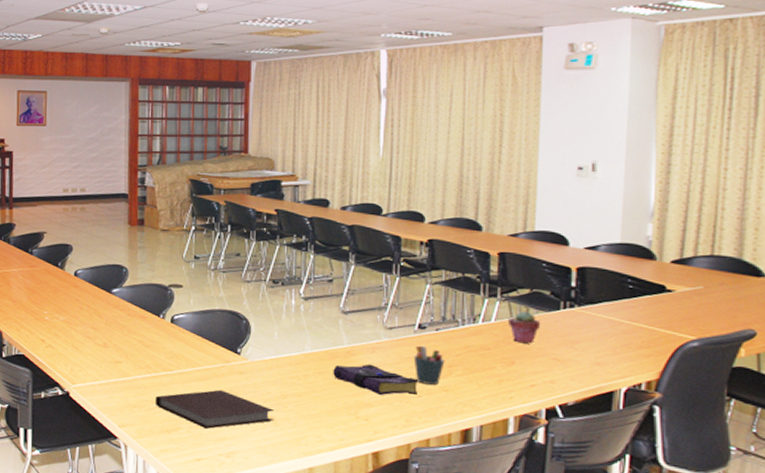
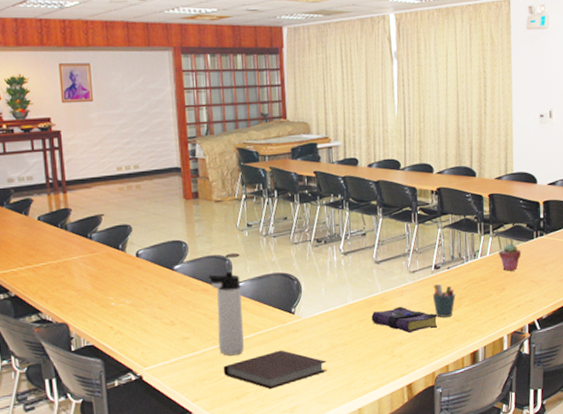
thermos bottle: none [146,302,182,388] -> present [208,272,244,356]

